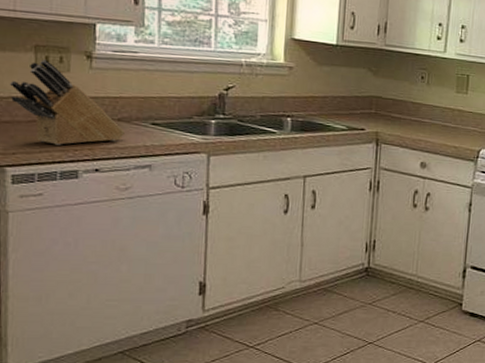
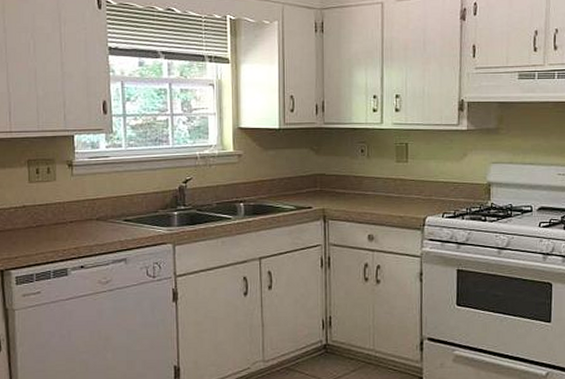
knife block: present [9,60,126,145] -> none [9,172,104,247]

